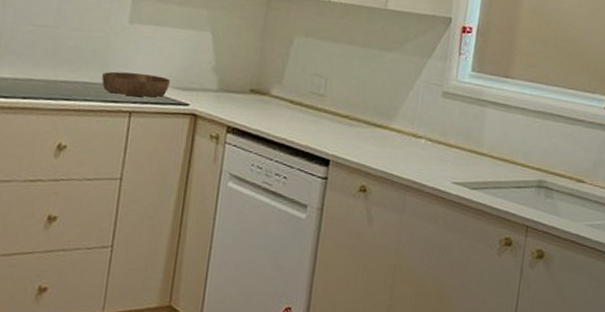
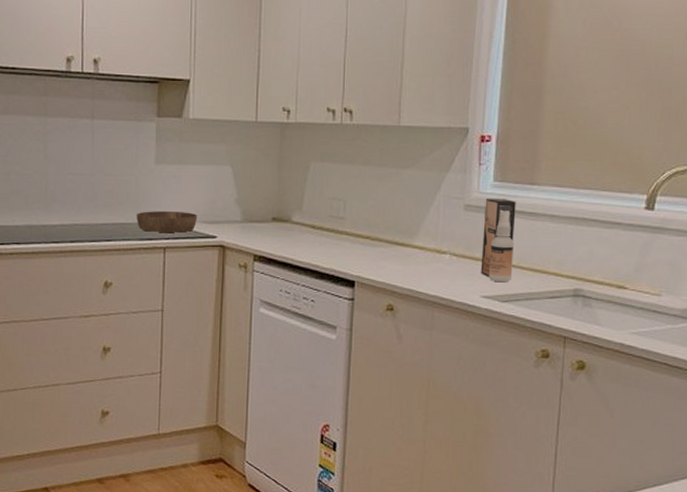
spray bottle: none [453,88,491,171] -> present [480,199,516,283]

